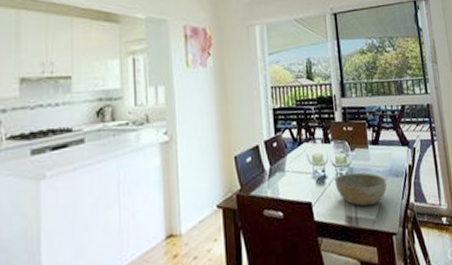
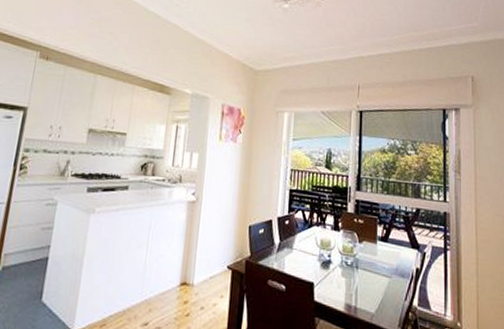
bowl: present [334,172,387,207] -> none [338,263,392,300]

